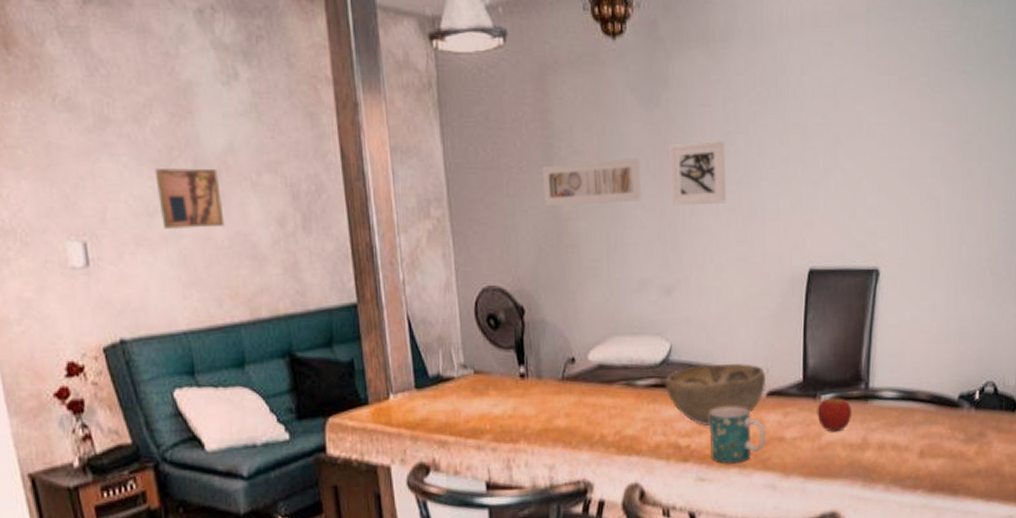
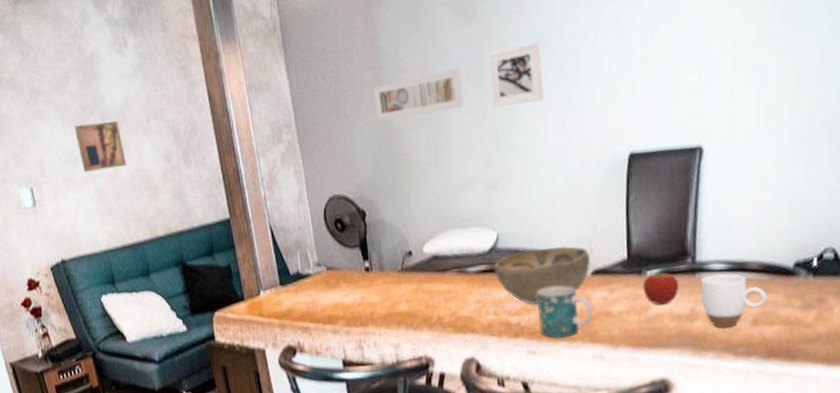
mug: none [872,402,934,459] -> present [700,273,768,328]

